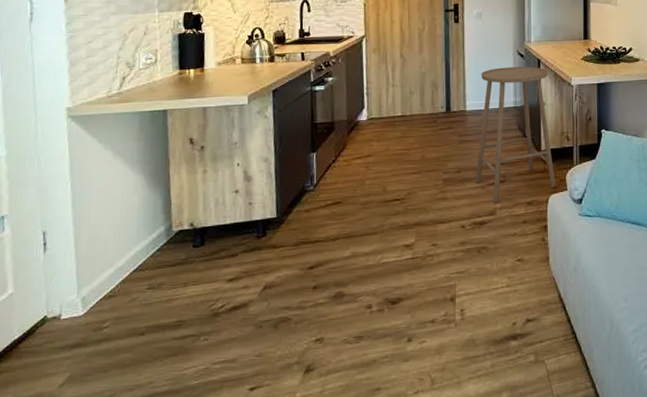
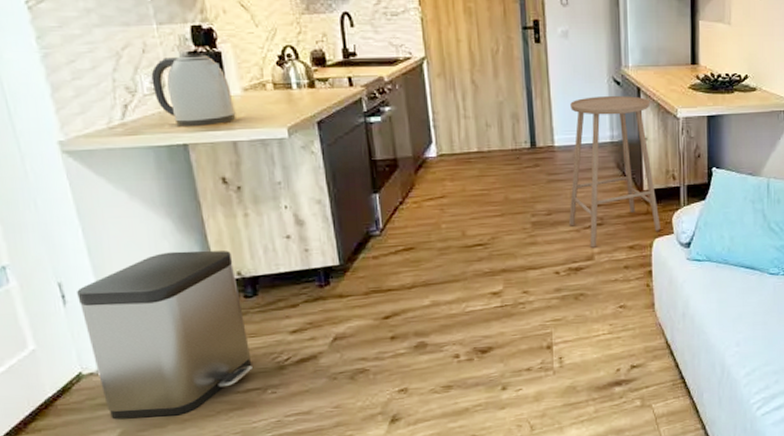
pedal bin: none [56,203,192,363] -> present [77,250,253,420]
kettle: none [147,35,209,96] -> present [151,54,236,128]

